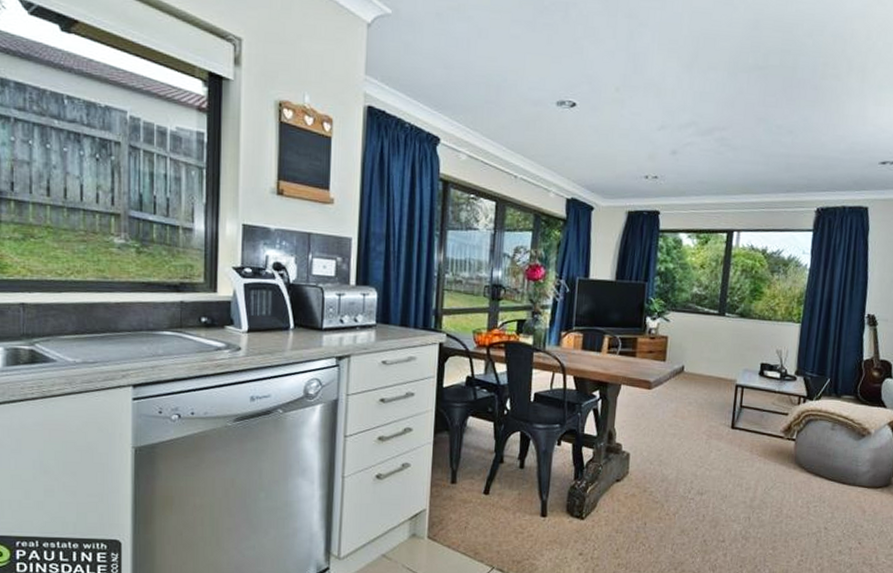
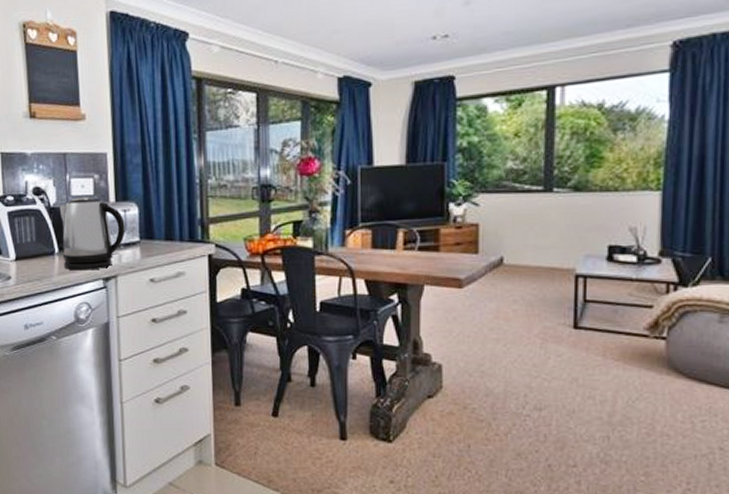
kettle: none [298,277,363,348] -> present [59,197,125,271]

